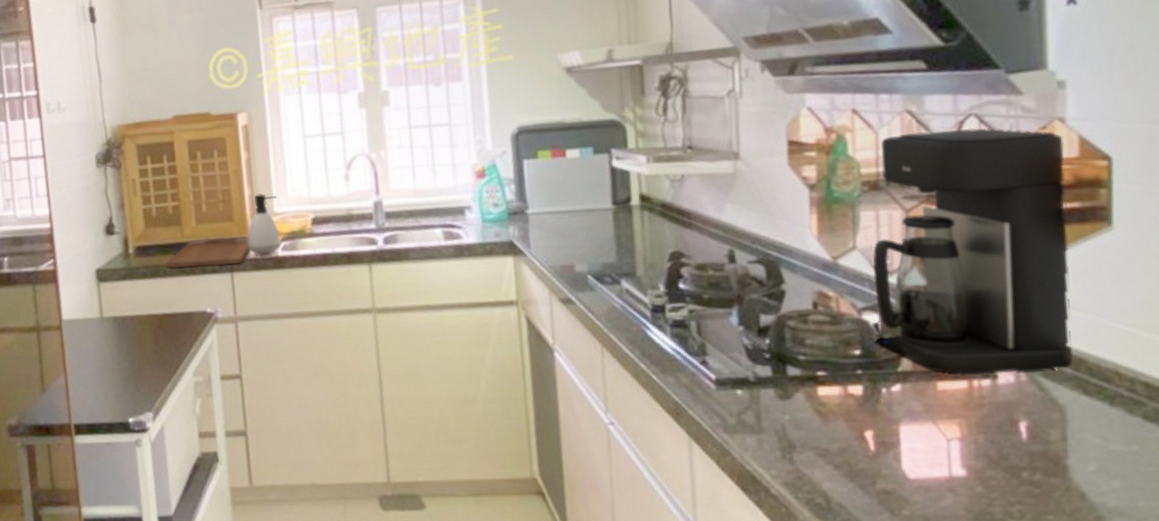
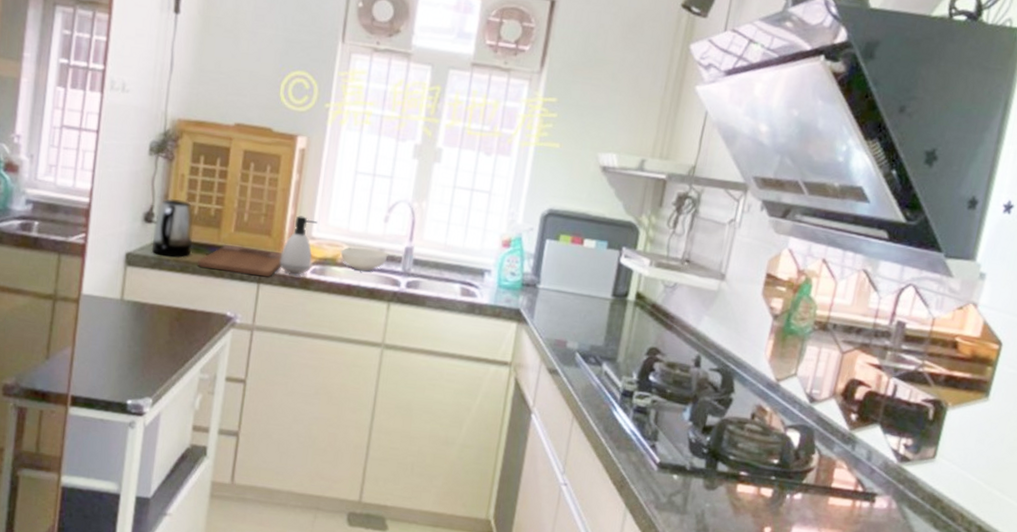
kettle: none [116,204,158,265] -> present [151,199,193,257]
bowl: none [307,210,358,237] -> present [340,247,388,272]
coffee maker: present [870,128,1074,374] -> none [789,288,973,504]

